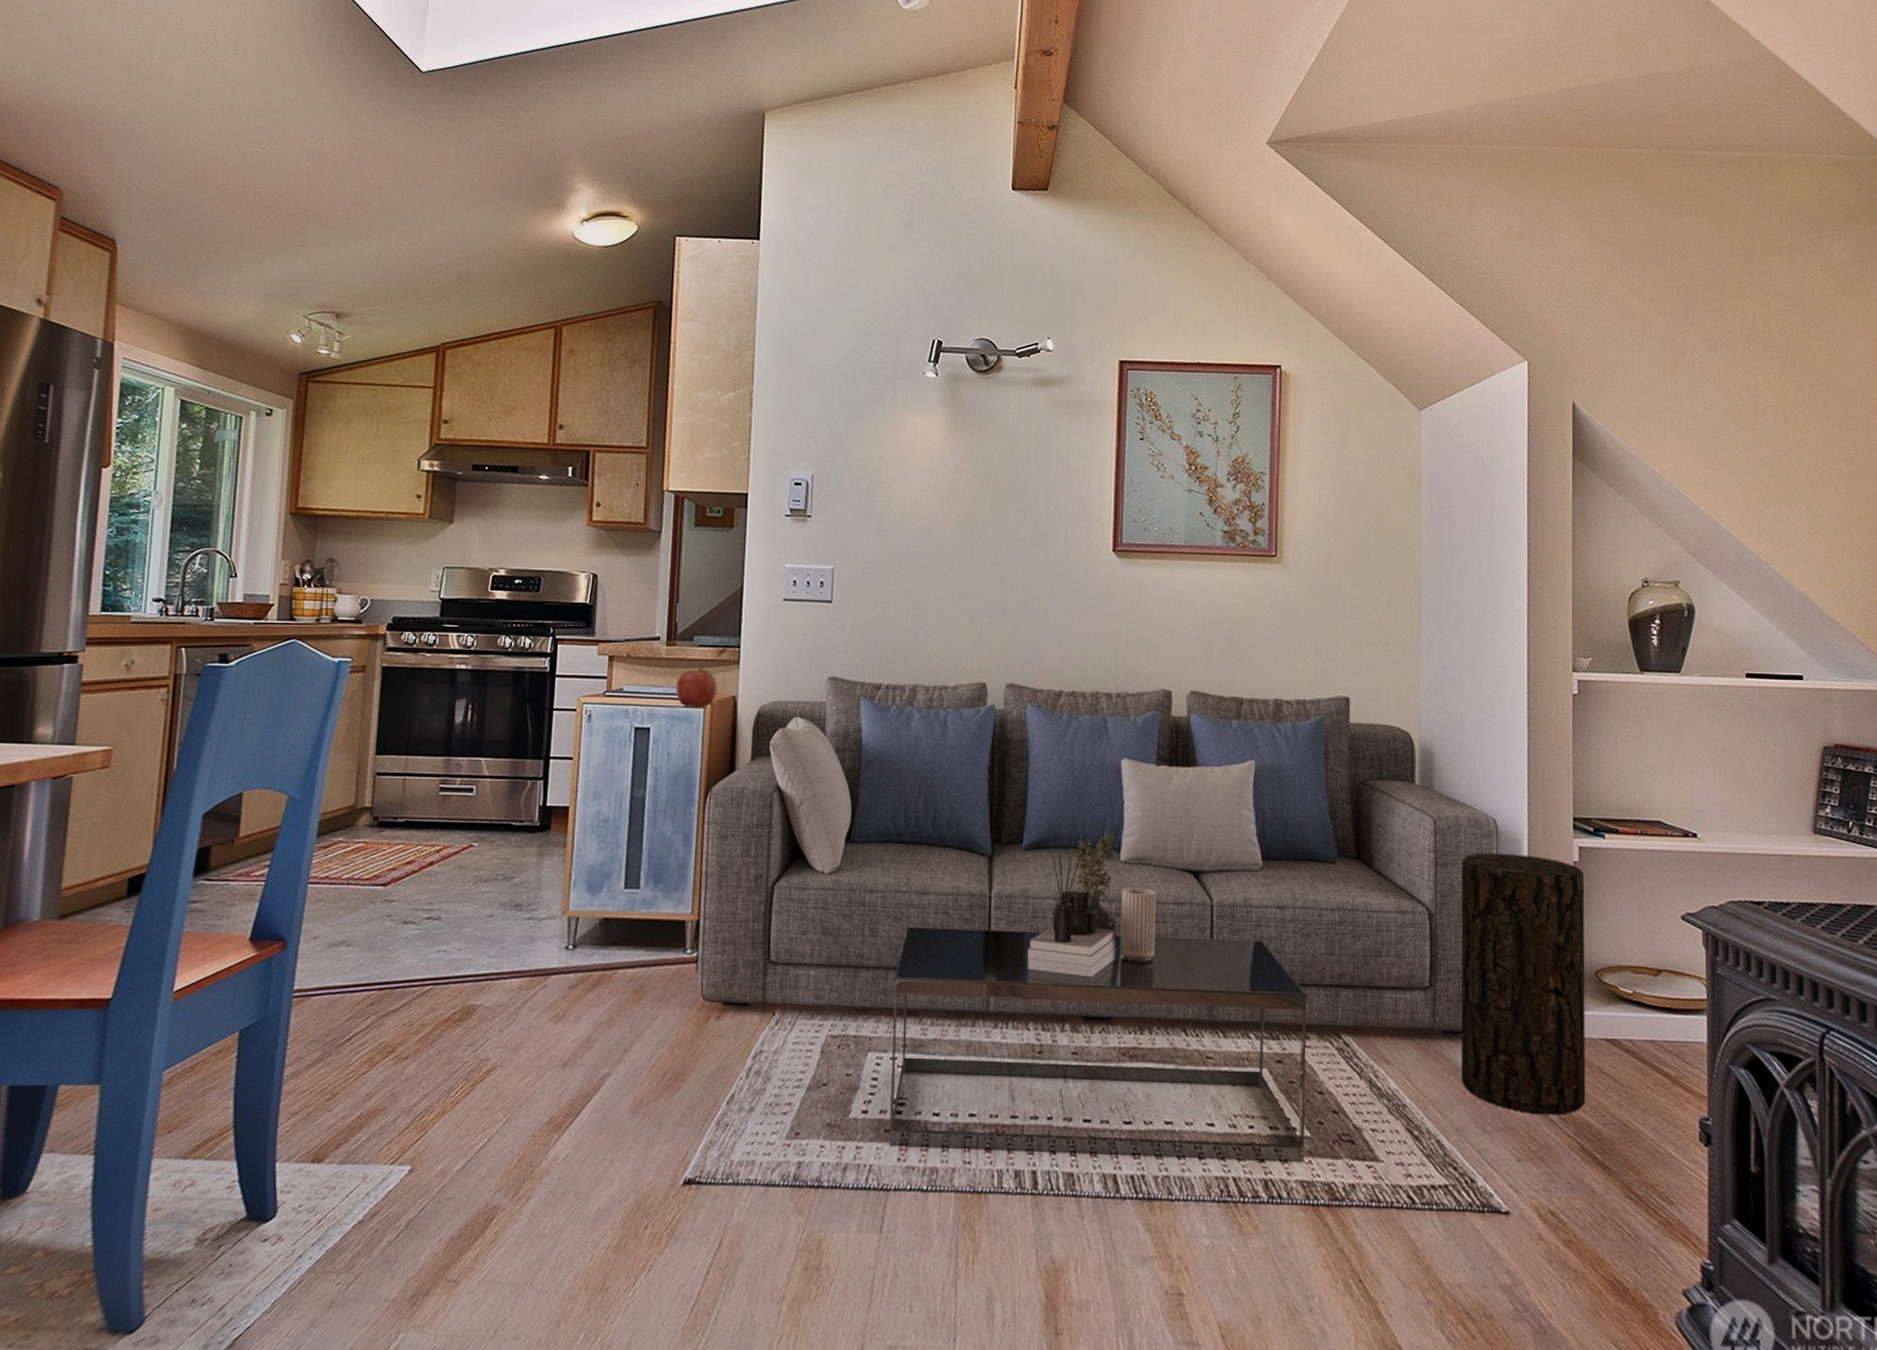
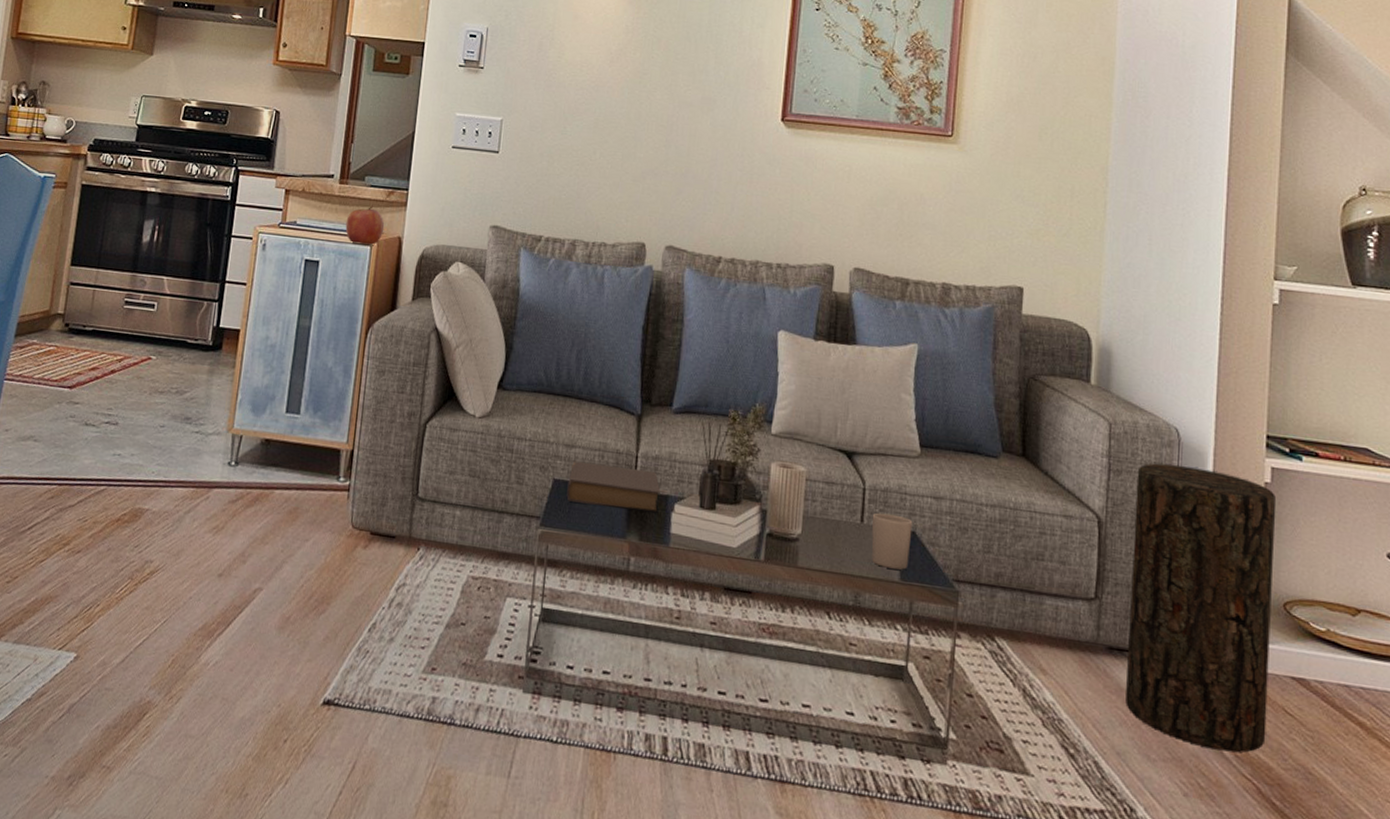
book: none [922,907,1016,952] -> present [566,460,661,514]
mug: none [1221,927,1259,980] -> present [871,512,913,570]

